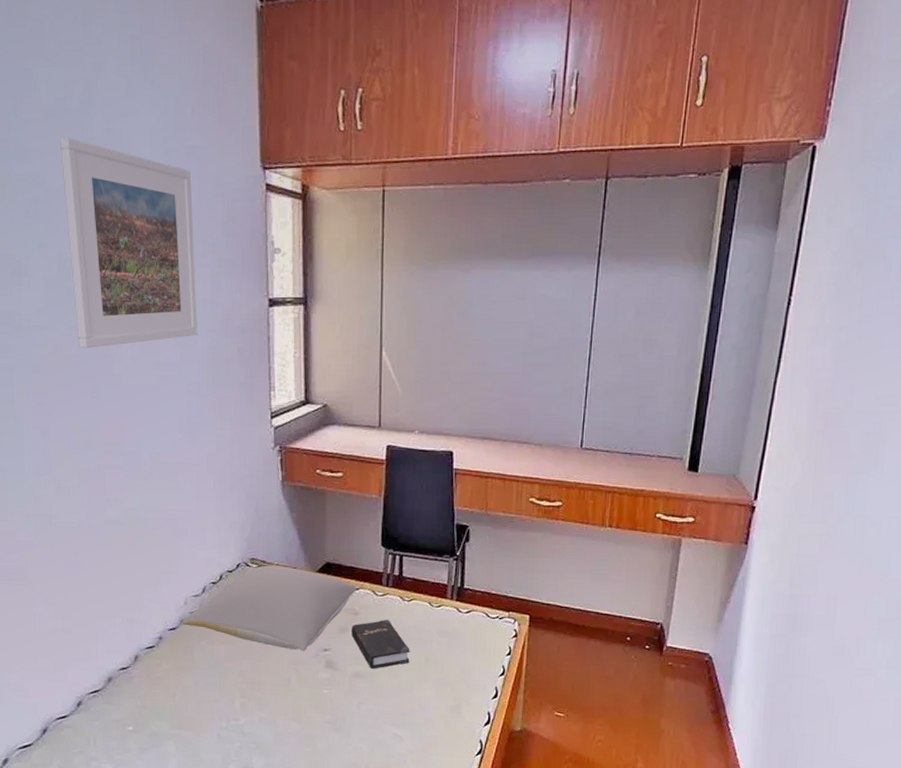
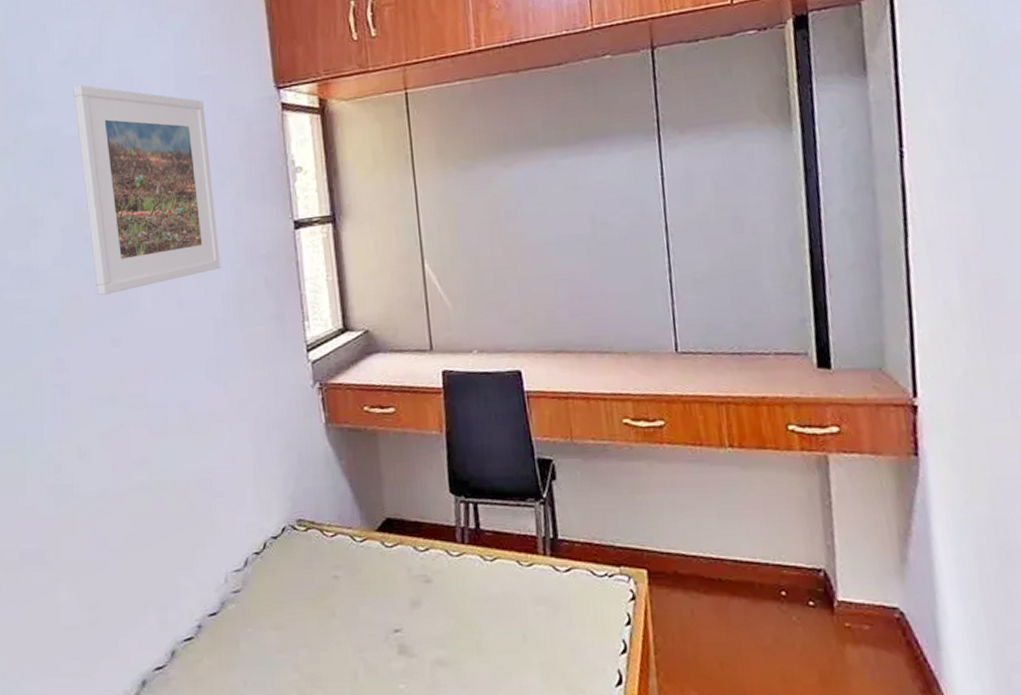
pillow: present [182,565,356,651] -> none [223,526,426,634]
hardback book: present [352,619,410,669] -> none [425,586,503,653]

